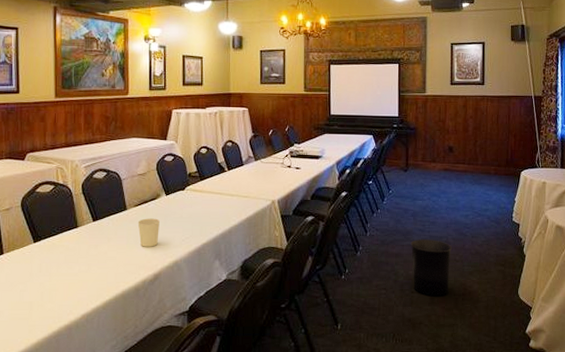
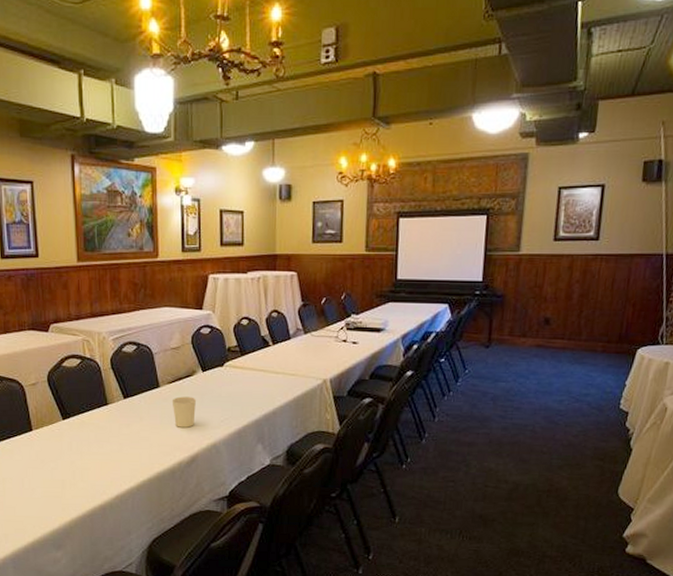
waste bin: present [410,239,452,297] -> none [487,427,539,492]

